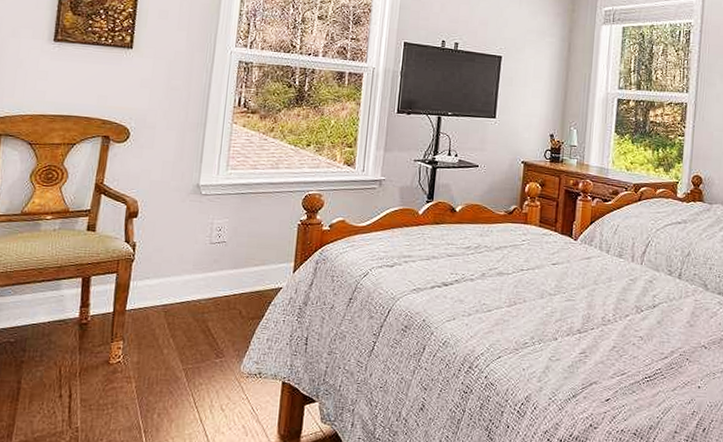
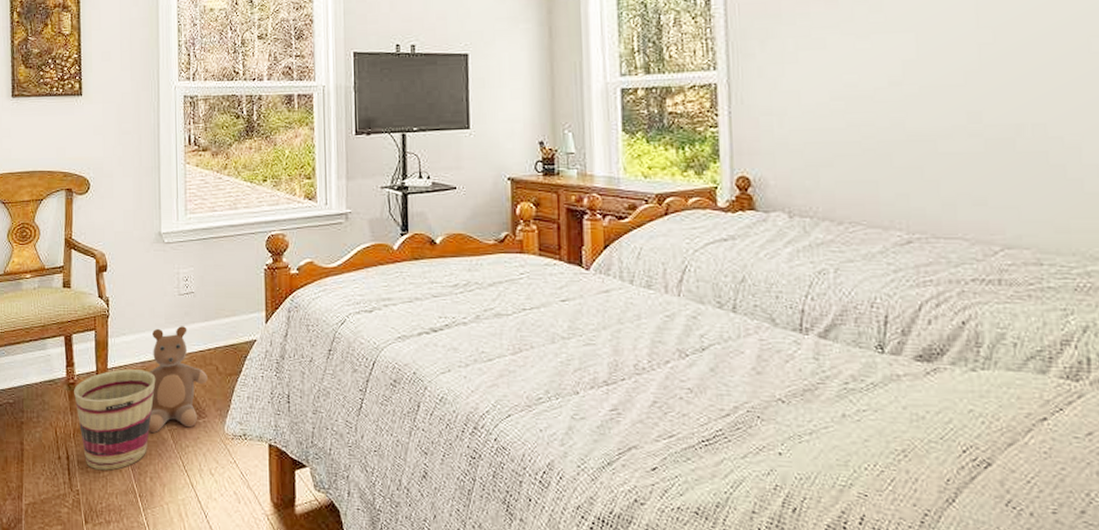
basket: none [85,311,176,408] -> present [74,369,156,470]
teddy bear: none [162,272,230,371] -> present [148,326,208,433]

